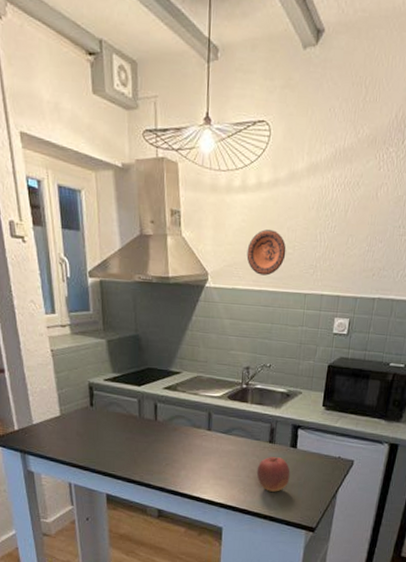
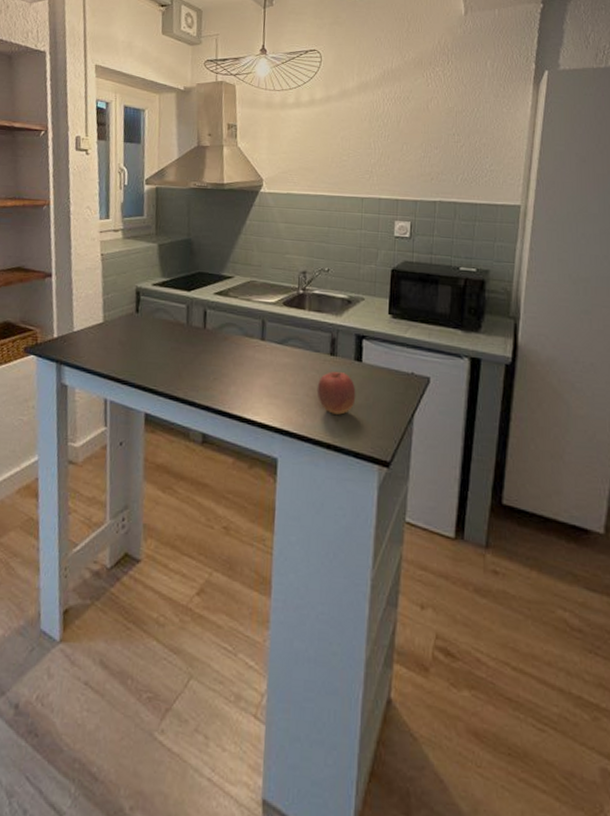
decorative plate: present [246,229,286,276] -> none [301,139,341,181]

